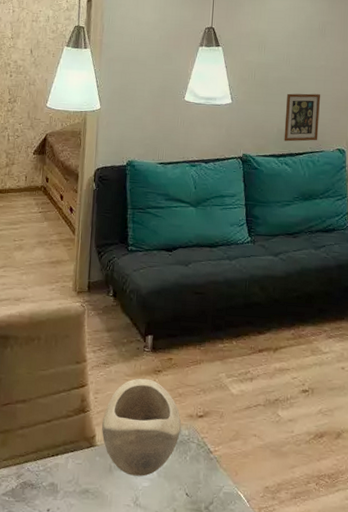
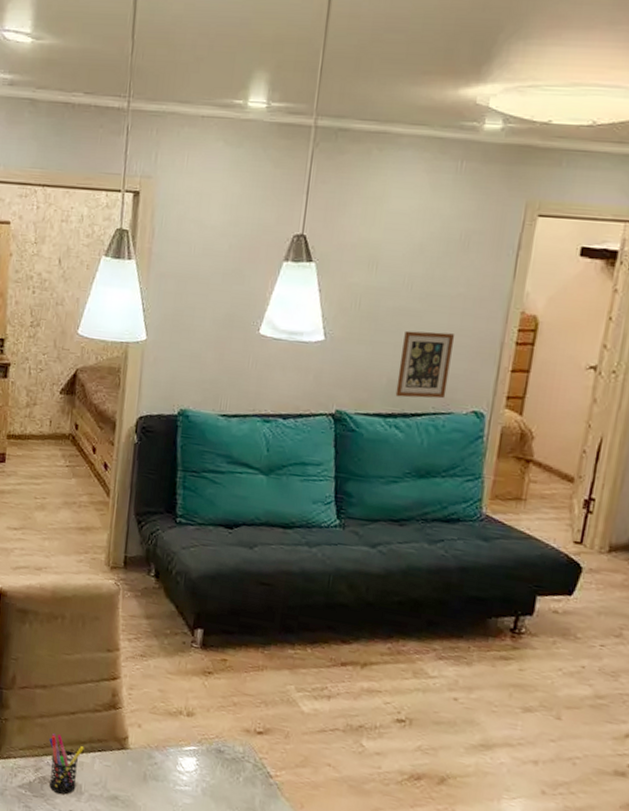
pen holder: none [29,441,59,496] -> present [49,733,84,795]
decorative bowl: present [101,378,182,477] -> none [135,678,235,792]

